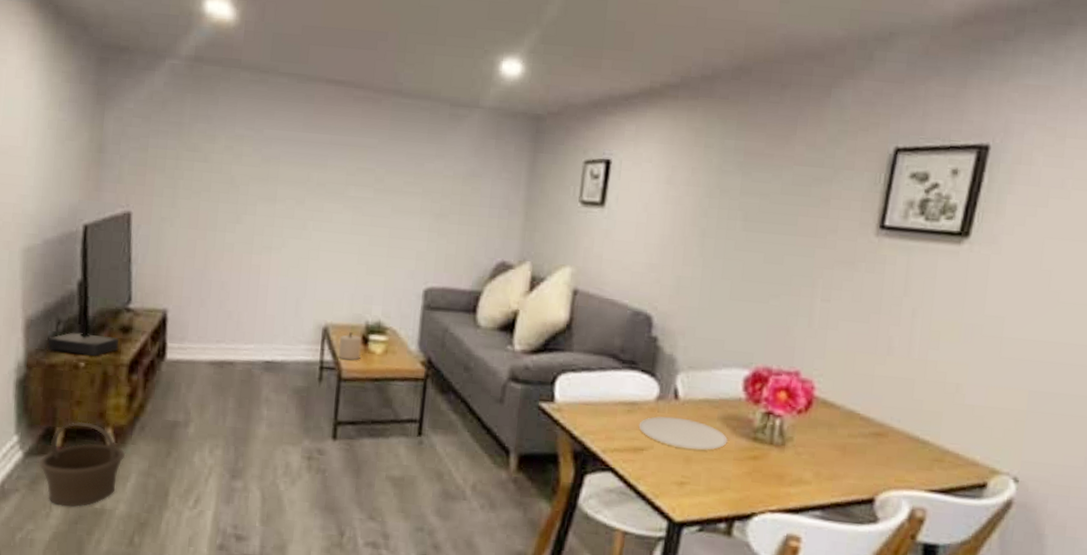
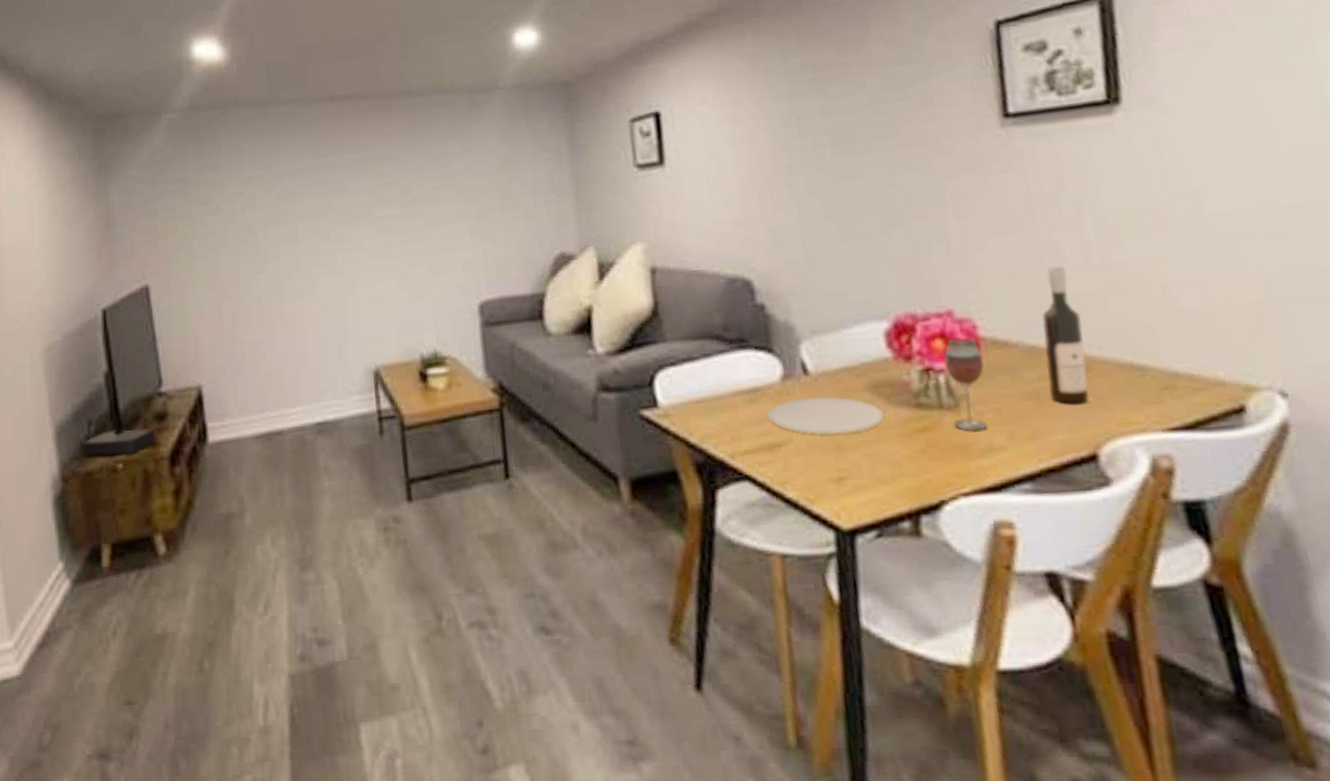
basket: present [39,421,125,507] -> none [89,532,180,638]
candle: present [339,332,362,361] -> none [394,370,422,404]
wineglass: none [777,393,813,466] -> present [943,337,987,431]
bottle: none [853,353,892,460] -> present [1041,266,1089,405]

